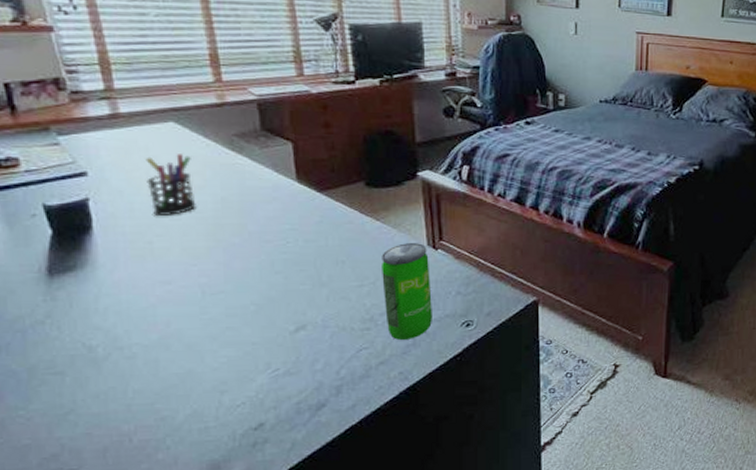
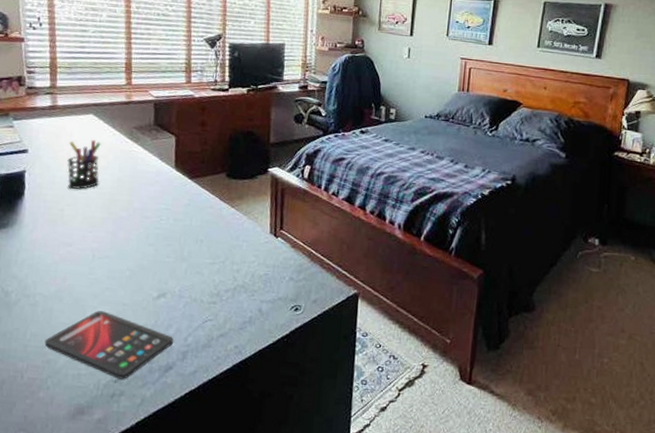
smartphone: none [154,354,322,426] -> present [44,311,173,379]
beverage can: present [382,243,432,340] -> none [229,229,270,317]

